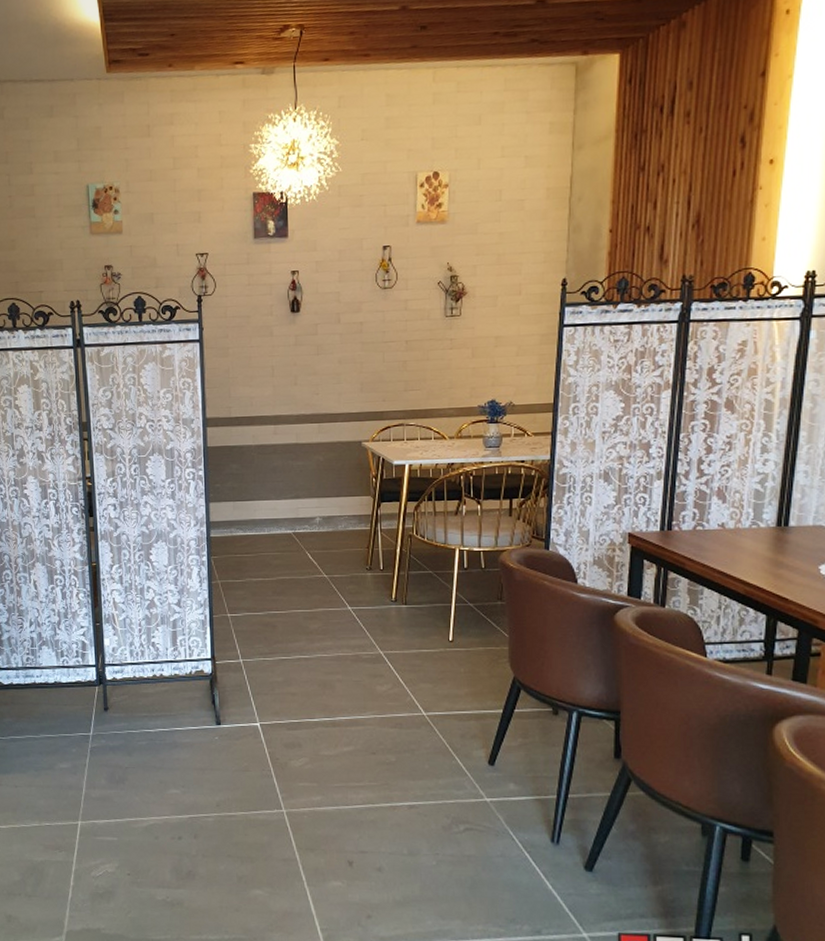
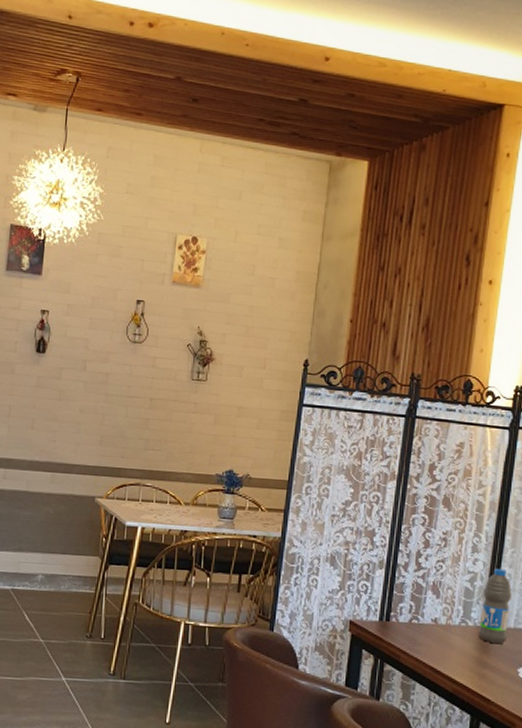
water bottle: none [771,466,809,543] -> present [477,568,512,645]

